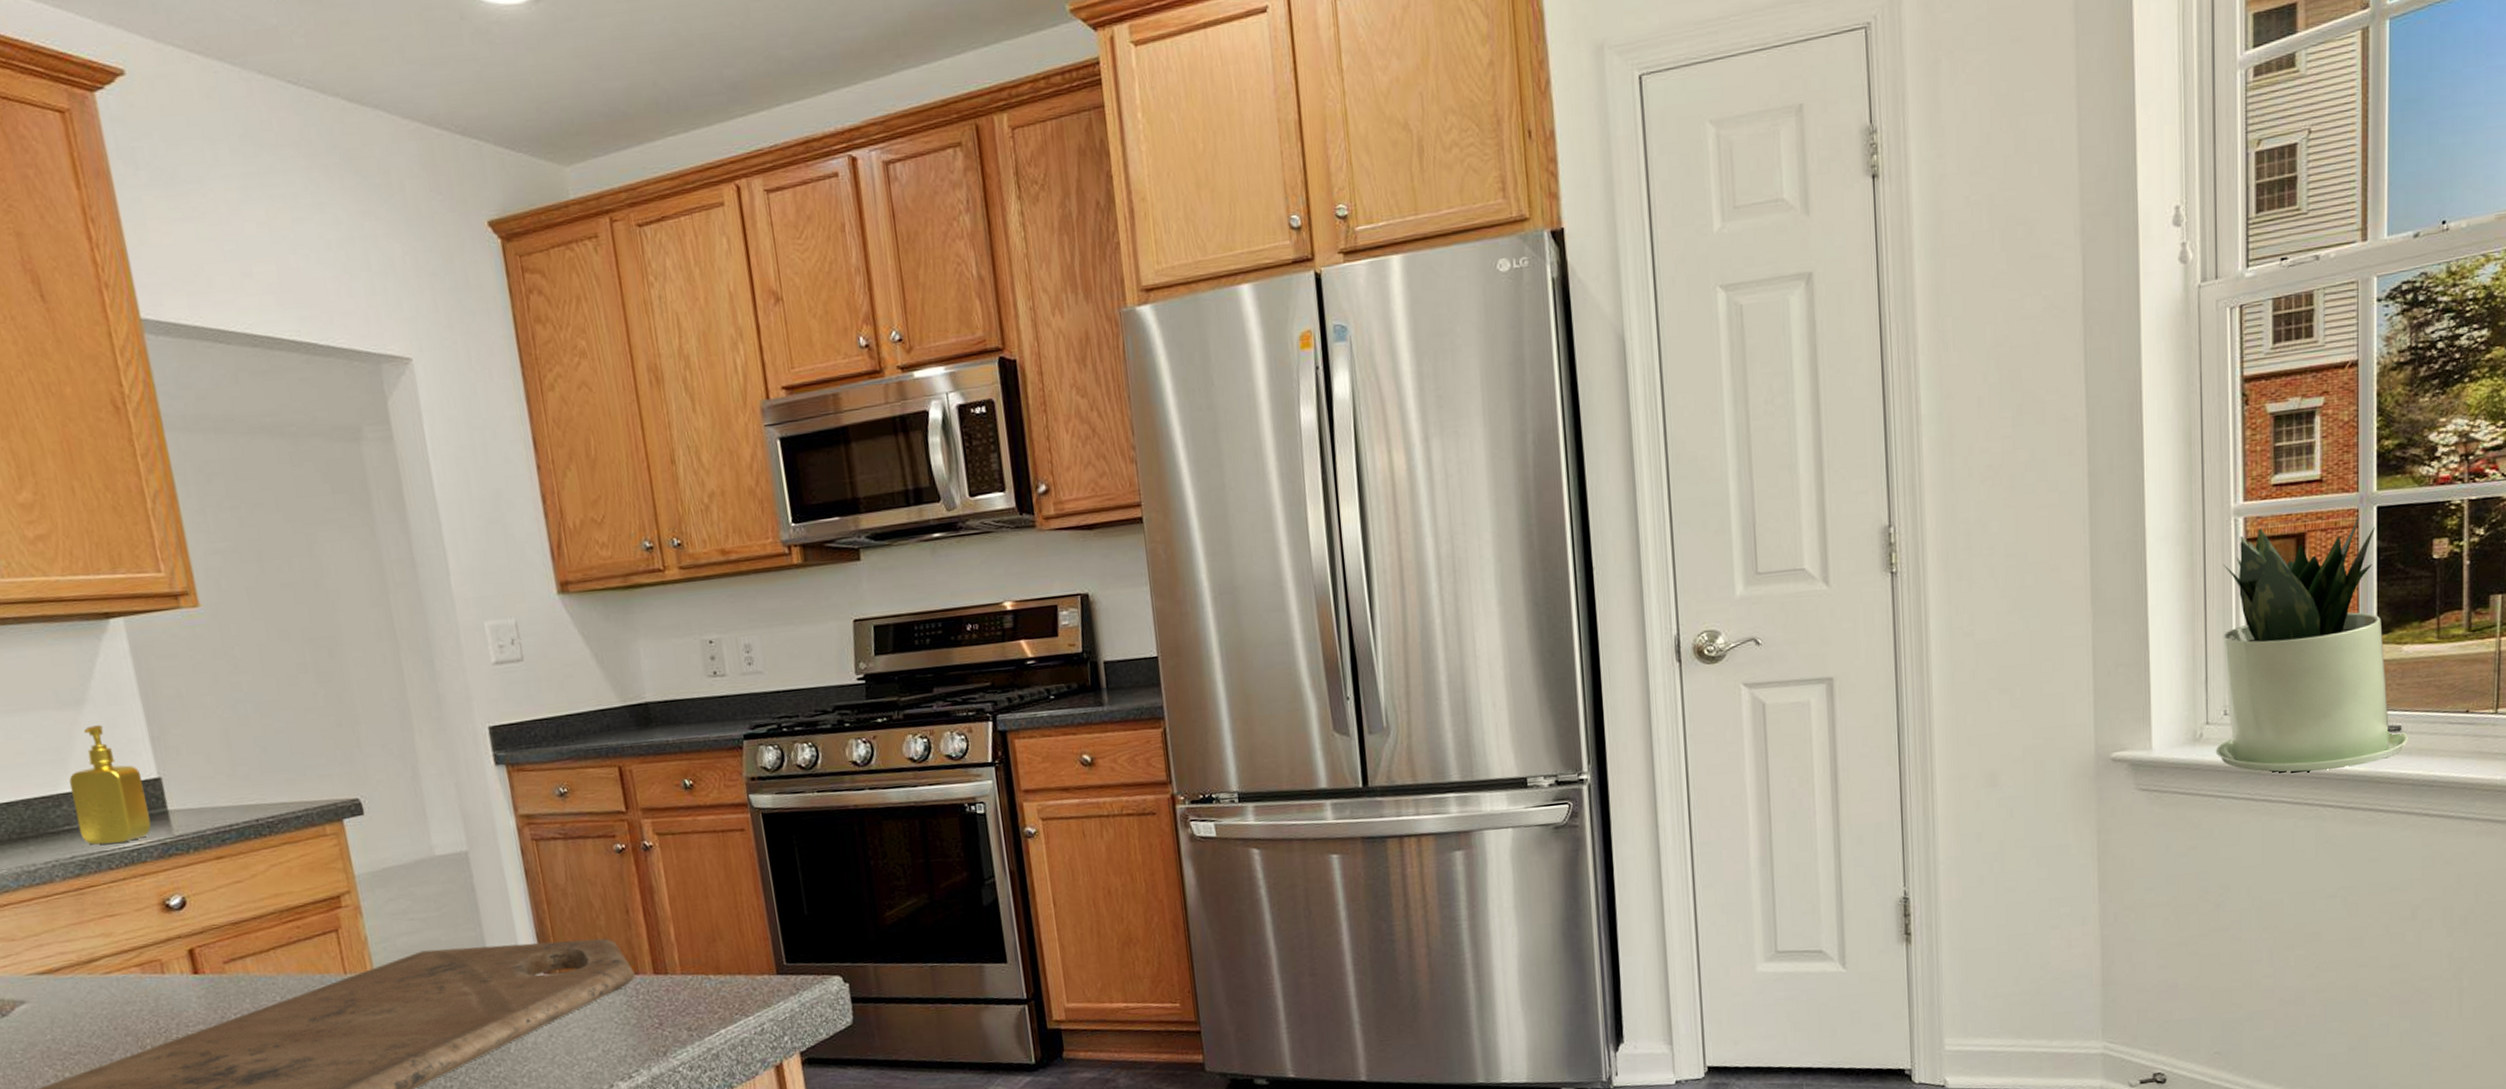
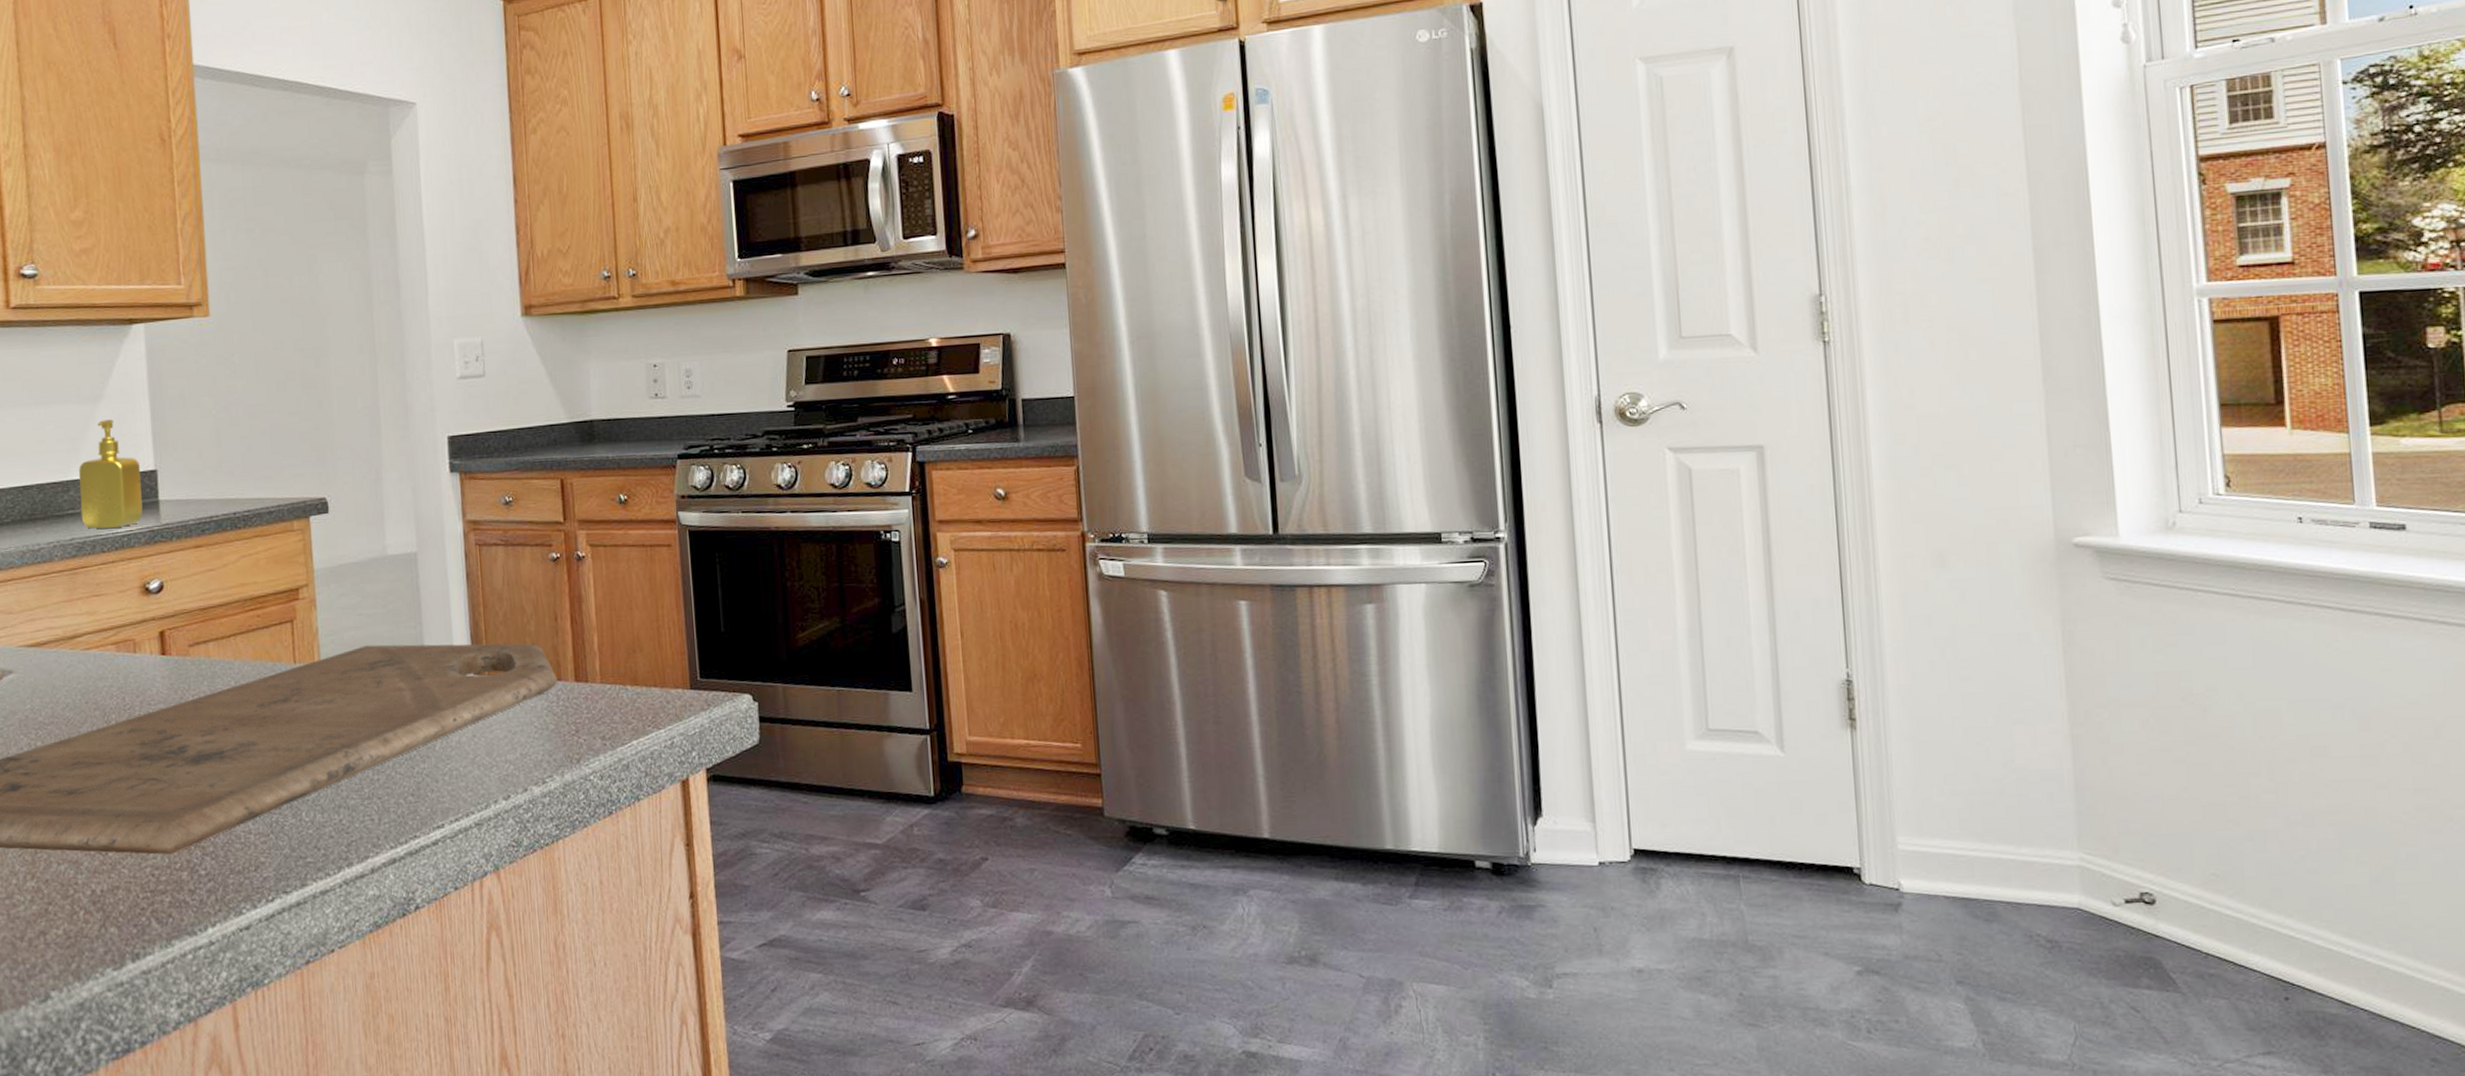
planter: present [2215,518,2409,773] -> none [2187,302,2416,569]

